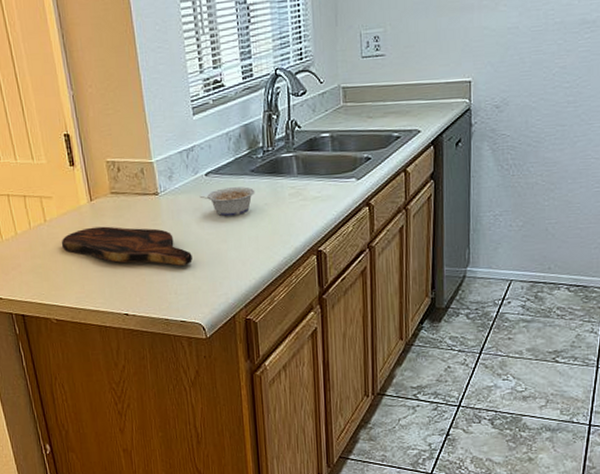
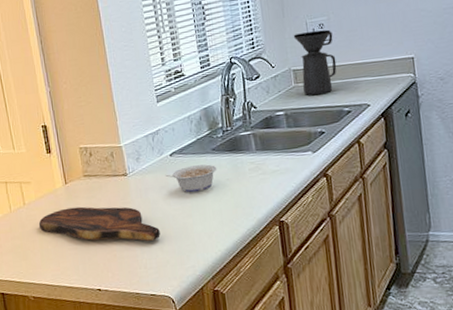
coffee maker: none [345,43,389,117] -> present [293,29,337,96]

